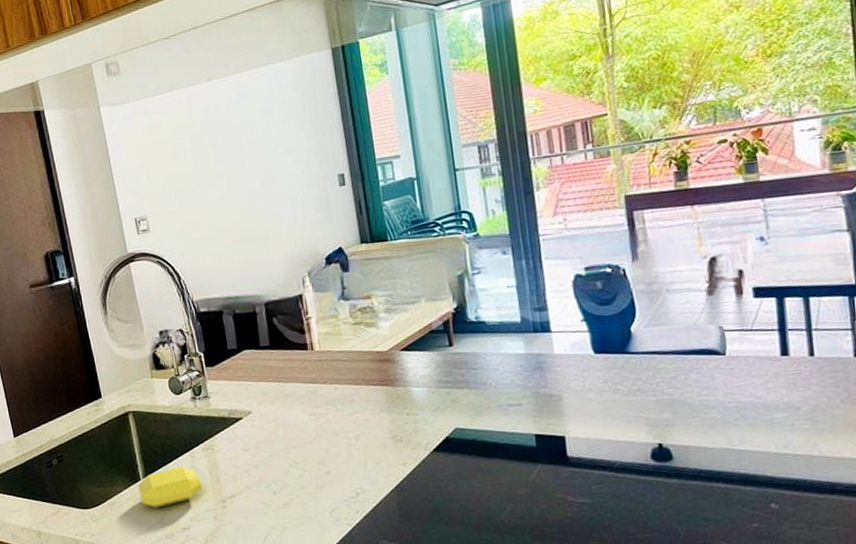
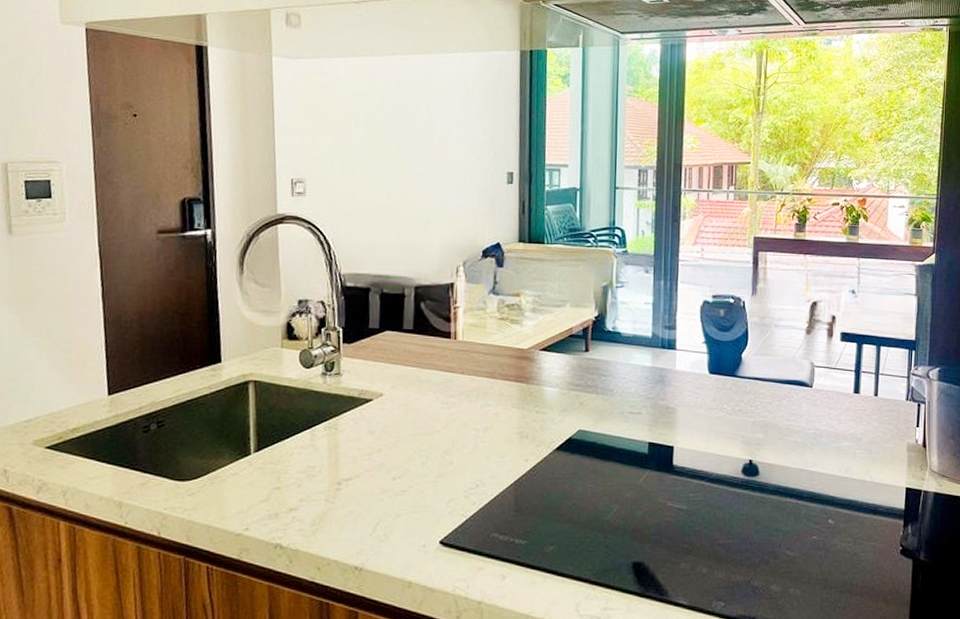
soap bar: present [138,466,203,508] -> none [246,444,319,486]

